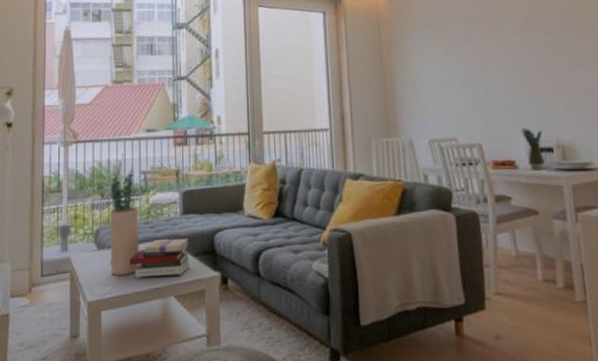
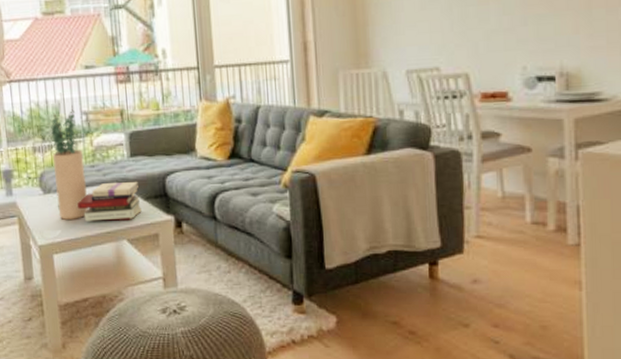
vase: present [520,128,545,171] -> none [517,53,544,103]

